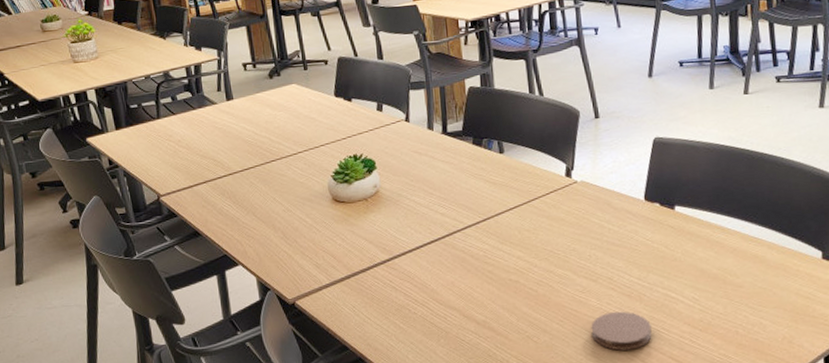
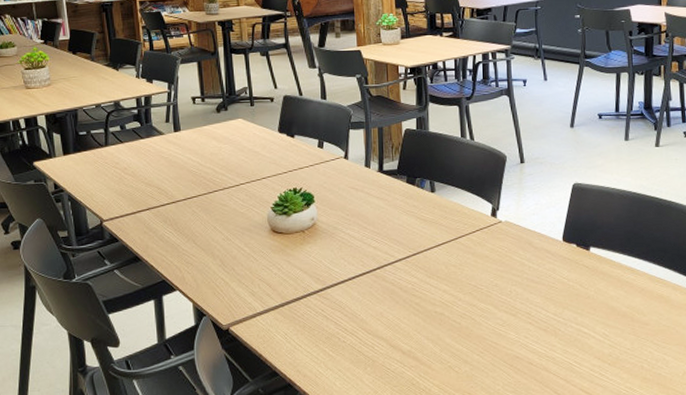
coaster: present [591,311,652,351] -> none [509,344,565,382]

